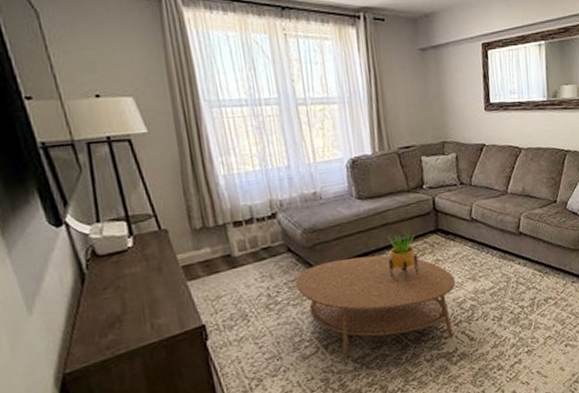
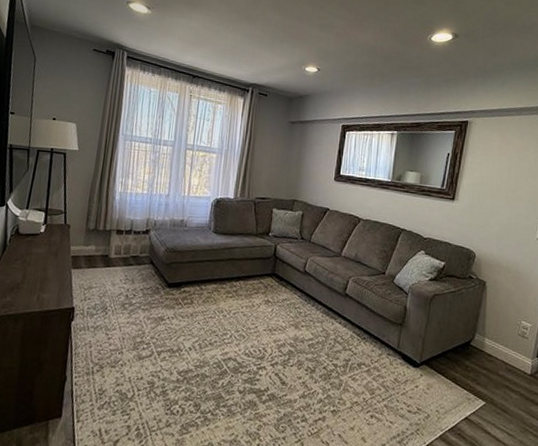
coffee table: present [295,255,456,358] -> none [149,279,280,375]
potted plant: present [388,230,419,282] -> none [225,268,252,314]

